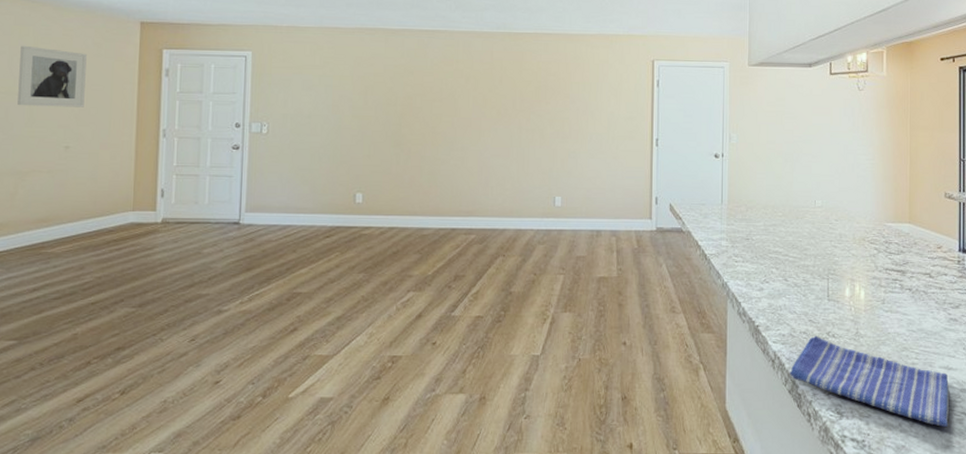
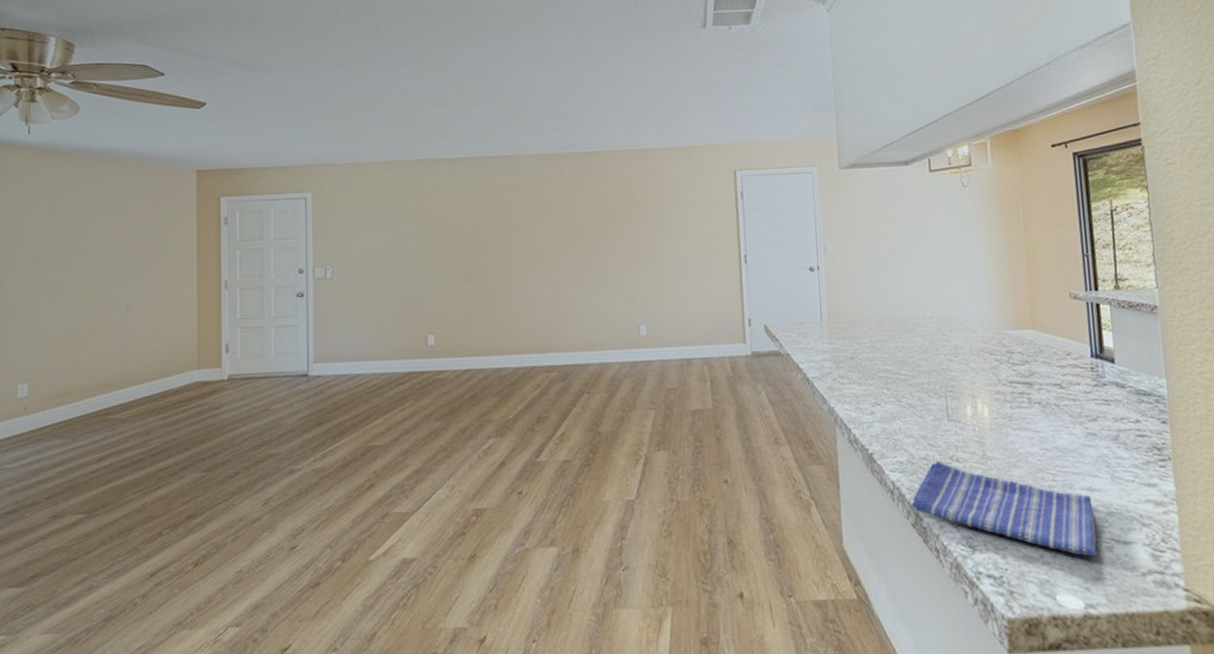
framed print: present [17,45,87,108] -> none [76,203,144,267]

